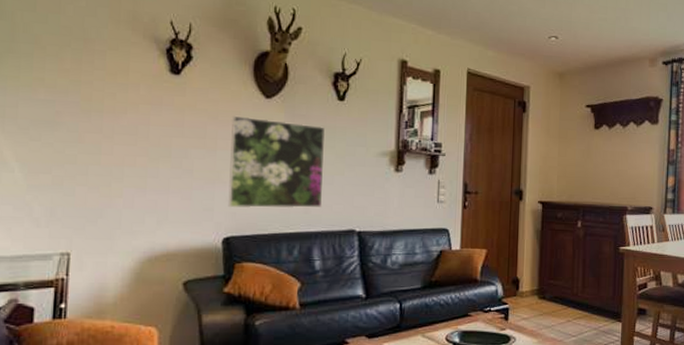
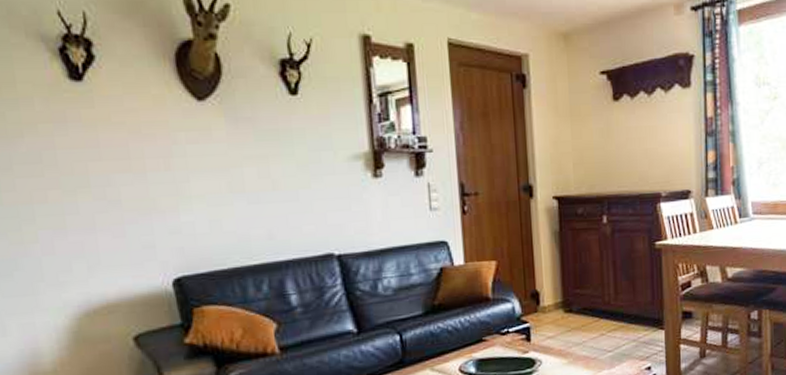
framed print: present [228,115,325,209] -> none [158,126,289,241]

